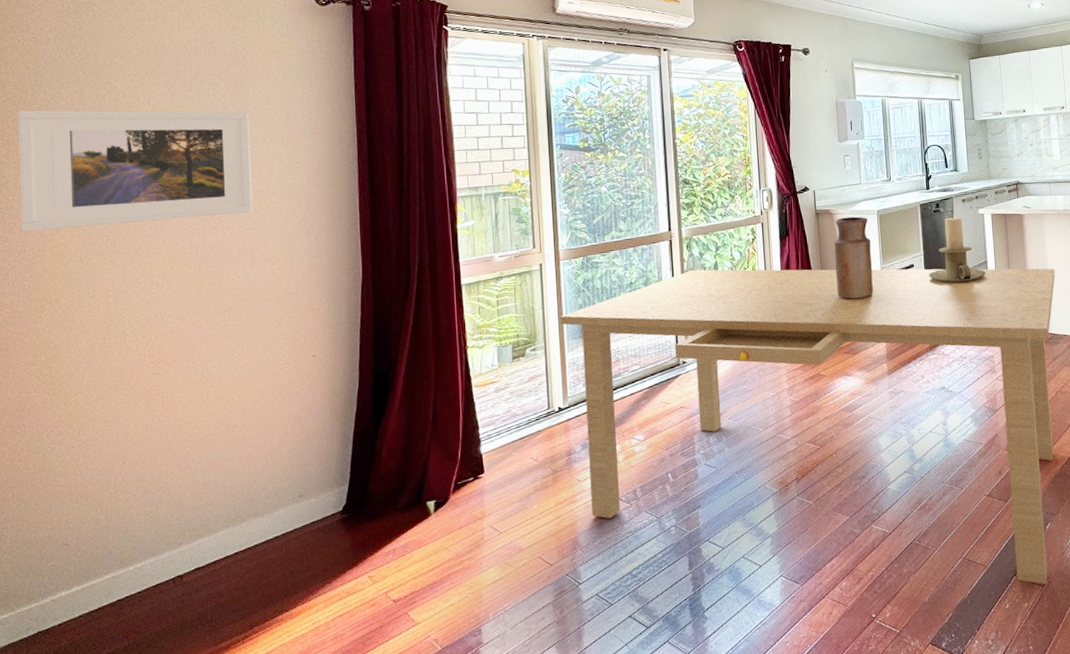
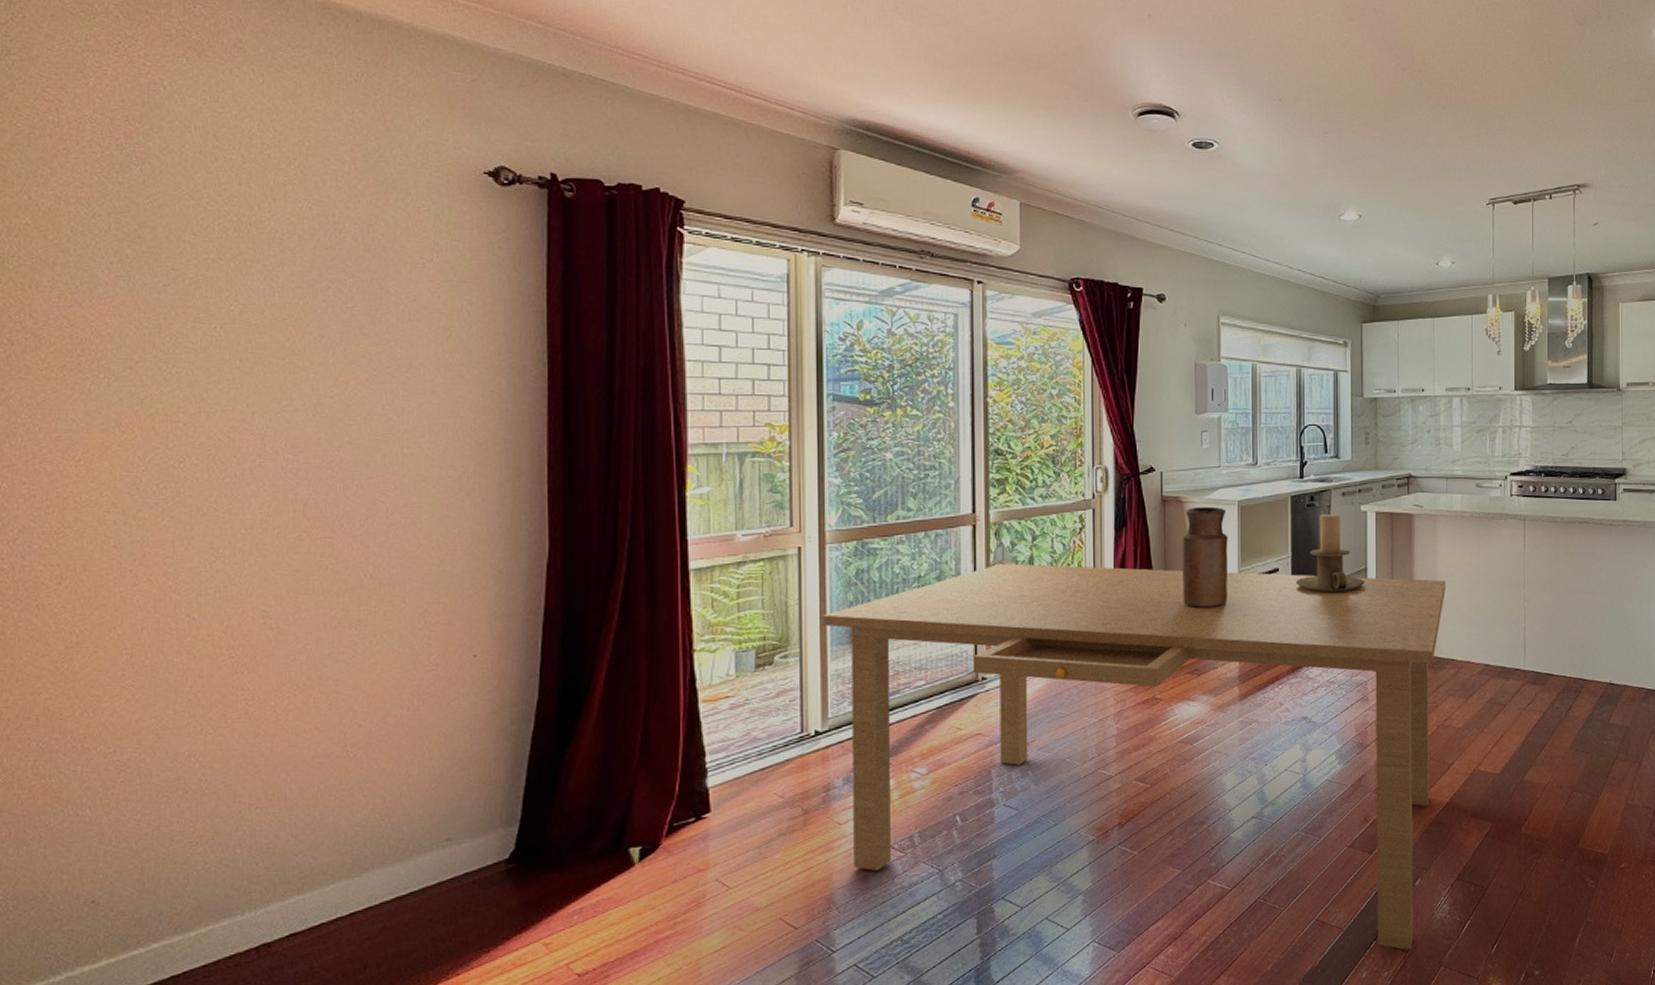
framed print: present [19,110,253,232] -> none [27,296,392,469]

